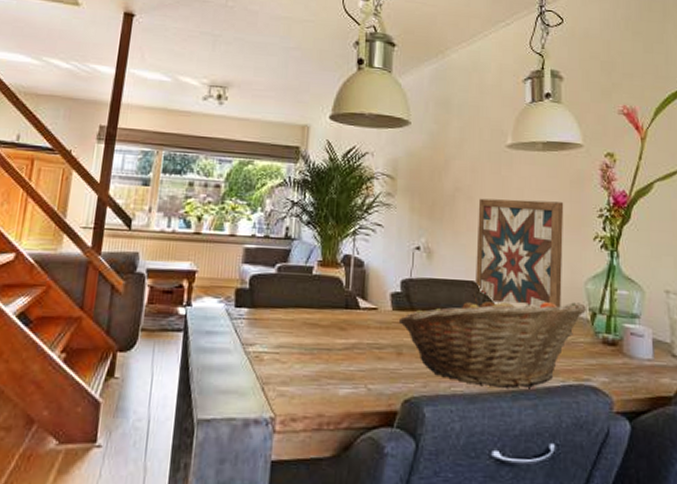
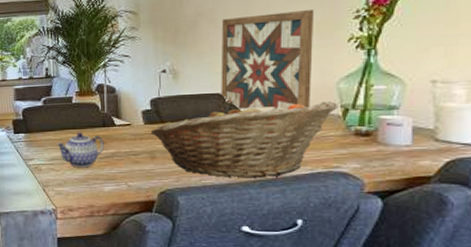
teapot: none [287,312,344,361] -> present [57,132,104,168]

